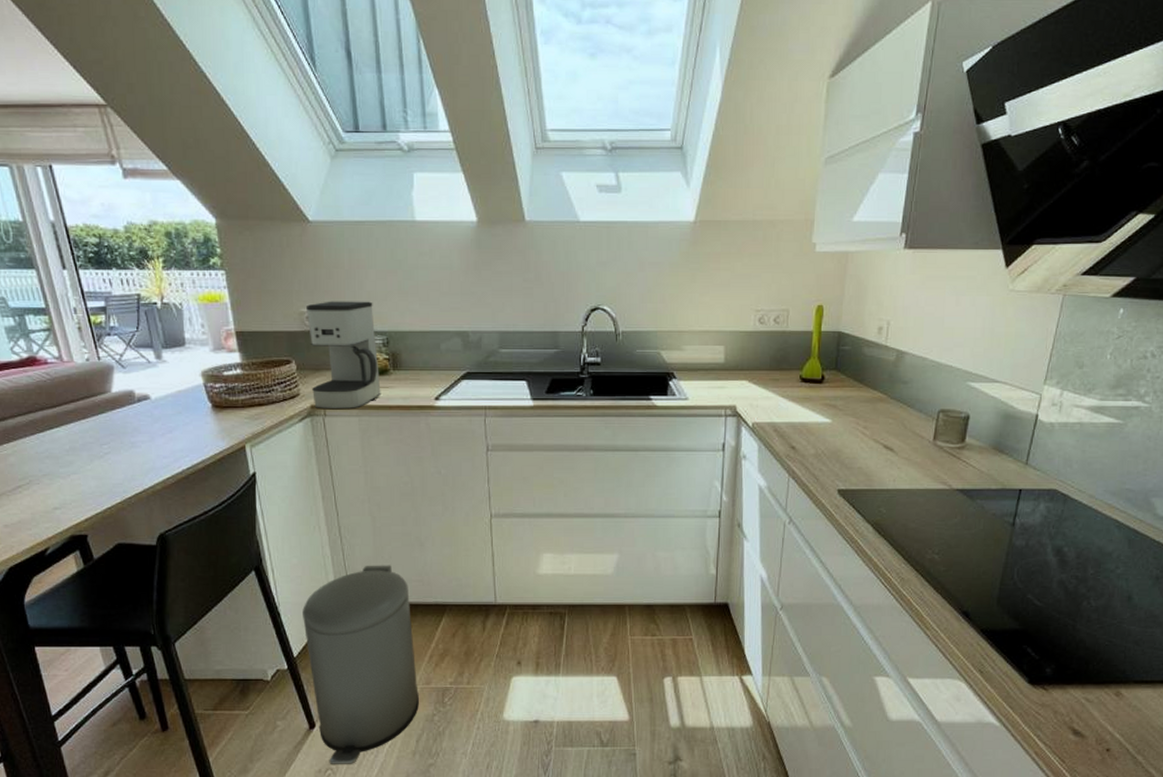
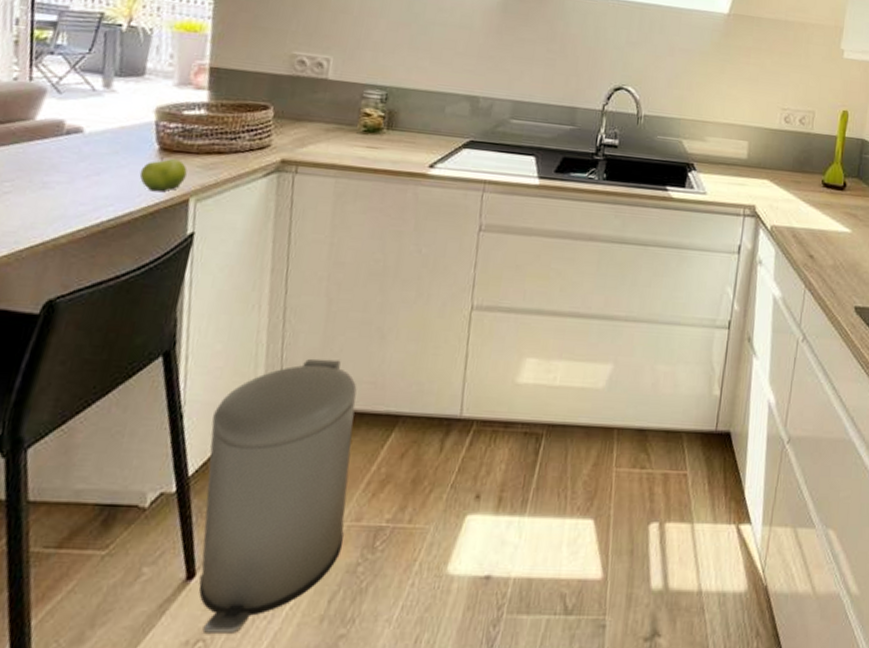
fruit: none [202,413,238,442] -> present [139,157,188,192]
coffee maker: present [306,301,381,410] -> none [285,46,378,170]

